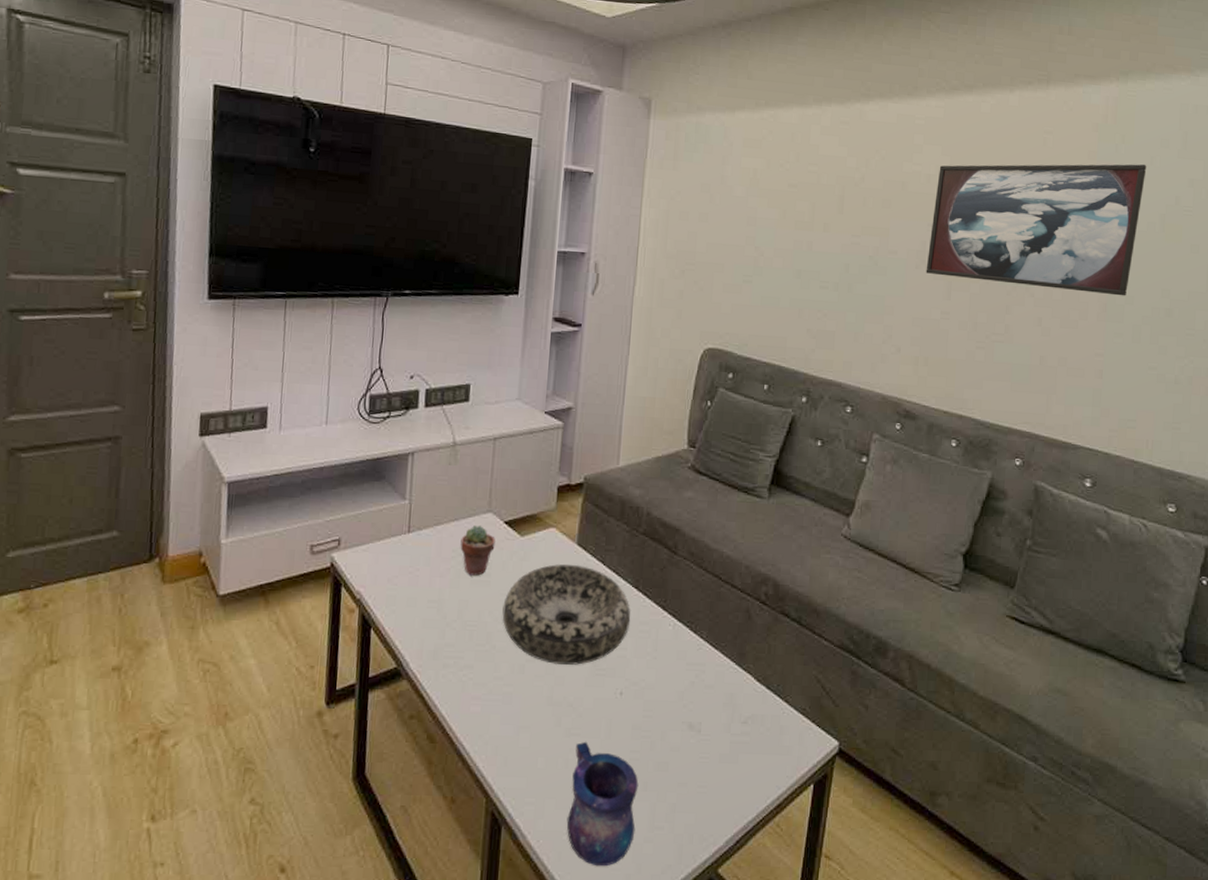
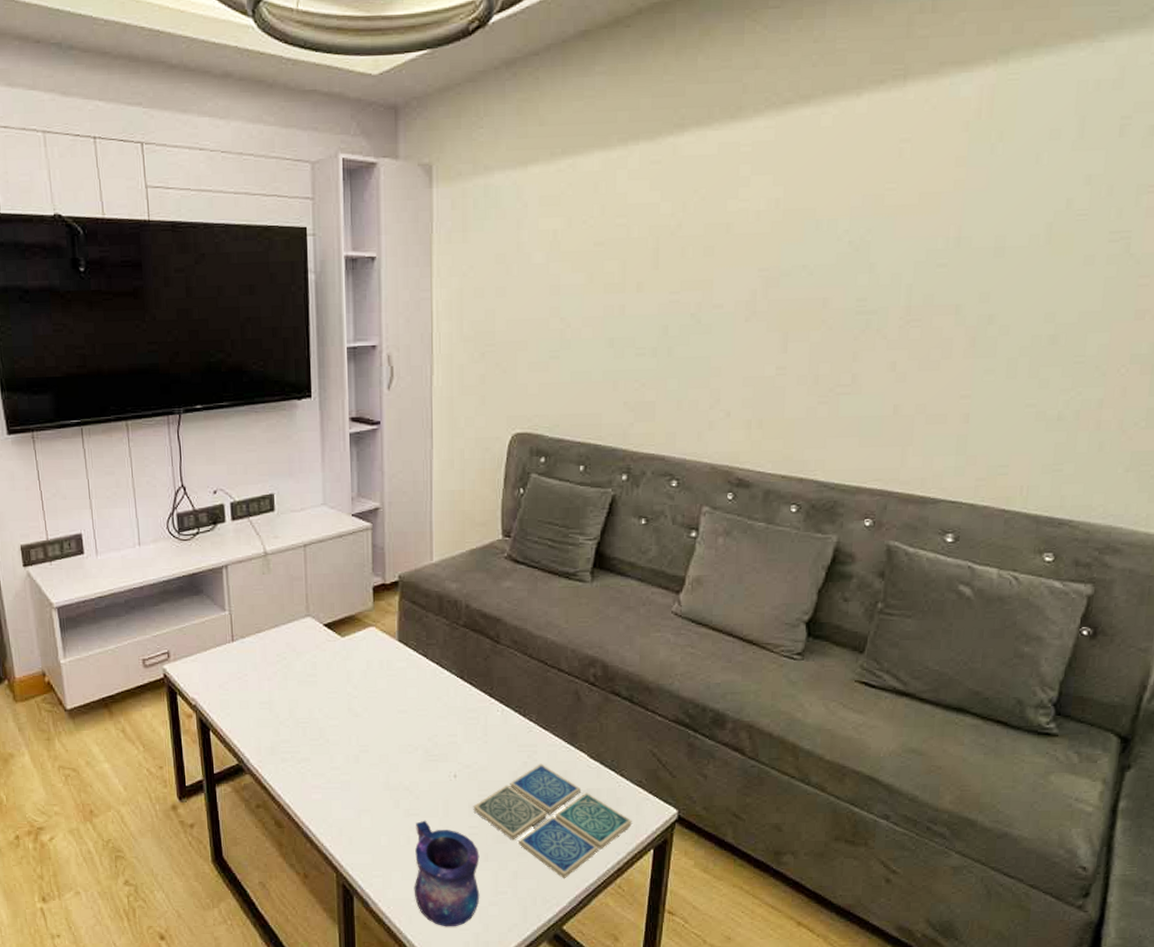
potted succulent: present [460,525,495,576] -> none [283,630,317,677]
decorative bowl: present [502,564,631,665] -> none [332,659,458,753]
drink coaster: none [636,684,794,814] -> present [473,763,632,879]
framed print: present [925,164,1147,296] -> none [757,163,1031,327]

